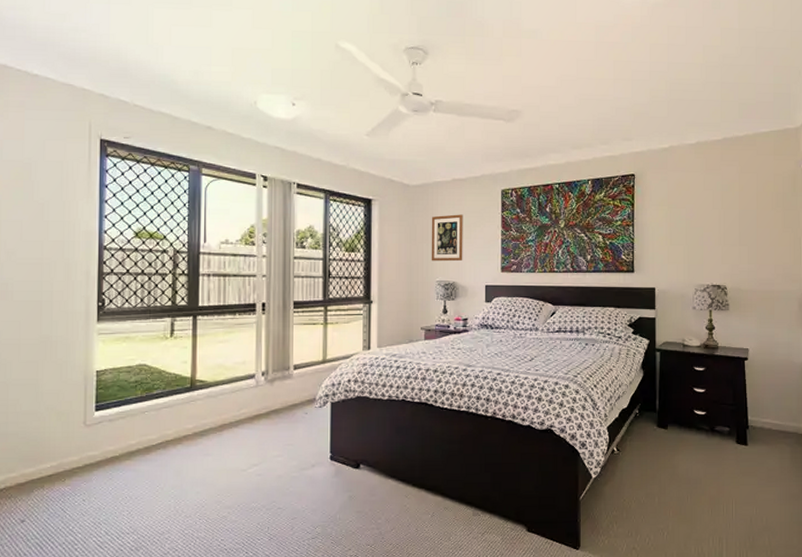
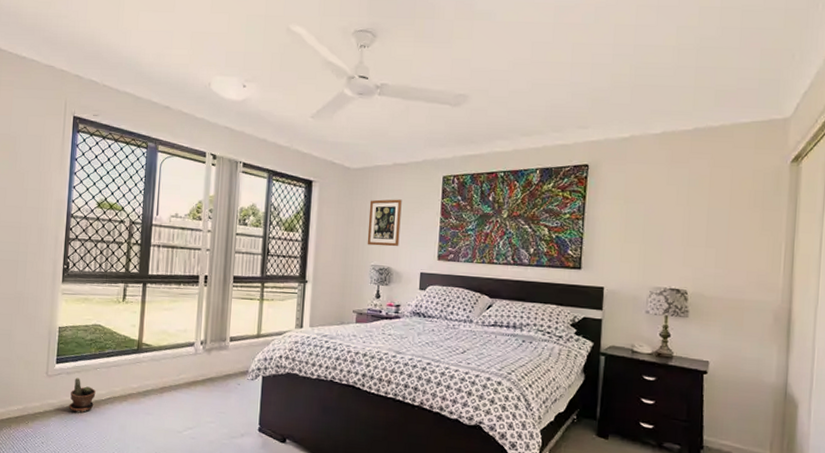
potted plant: none [113,424,145,463] -> present [69,377,96,413]

